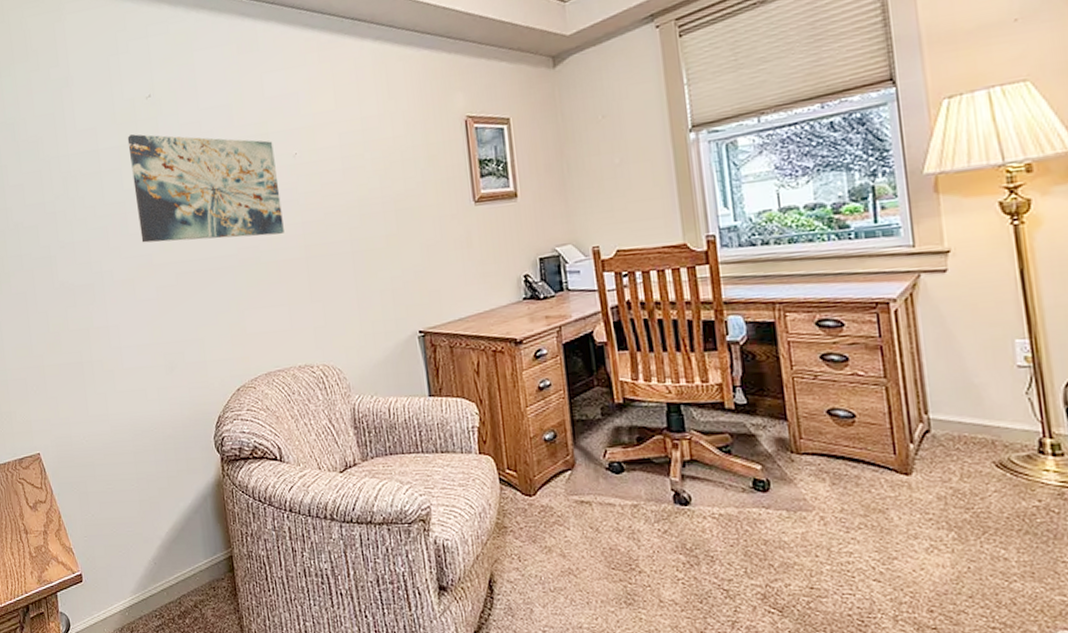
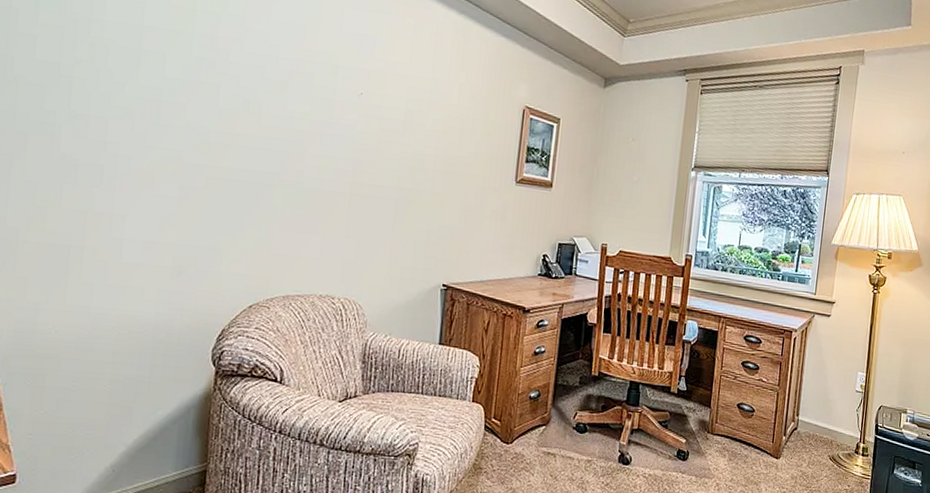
wall art: present [127,134,284,243] -> none [173,22,341,165]

